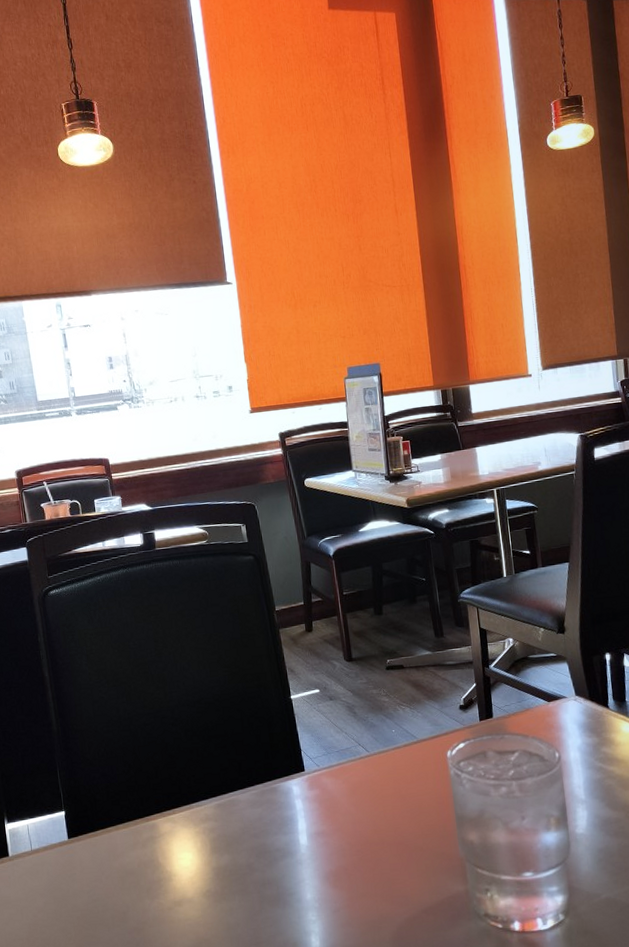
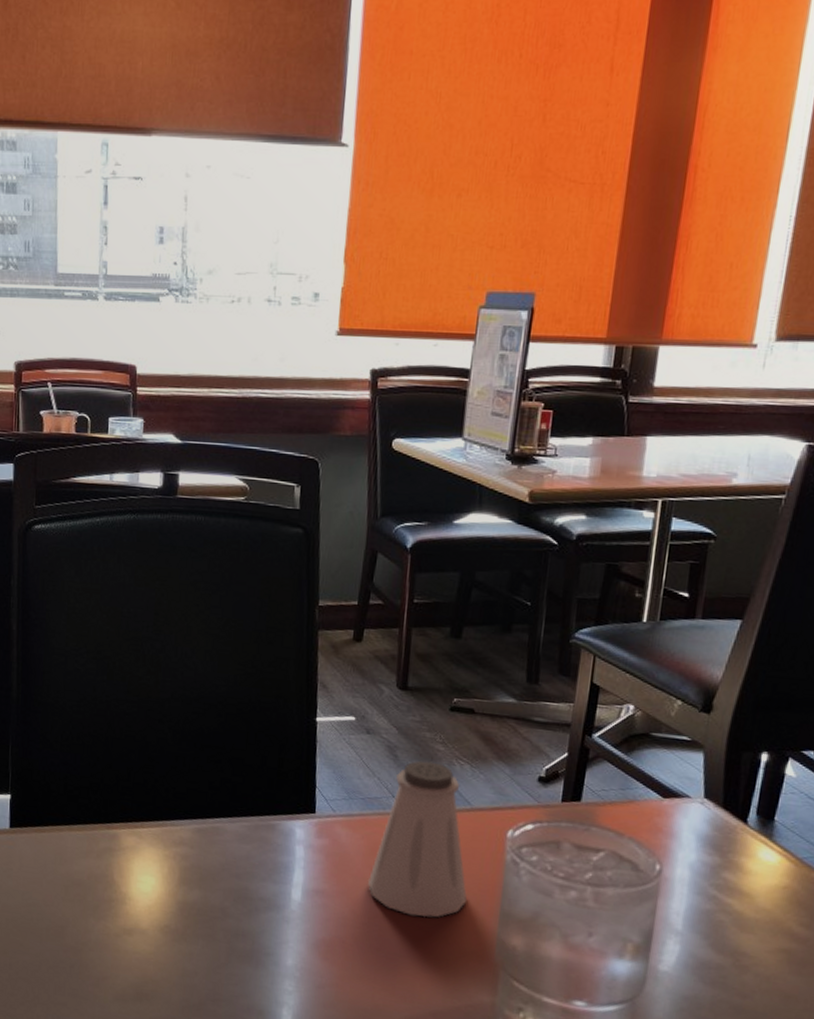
saltshaker: none [354,711,430,836] -> present [367,760,468,918]

